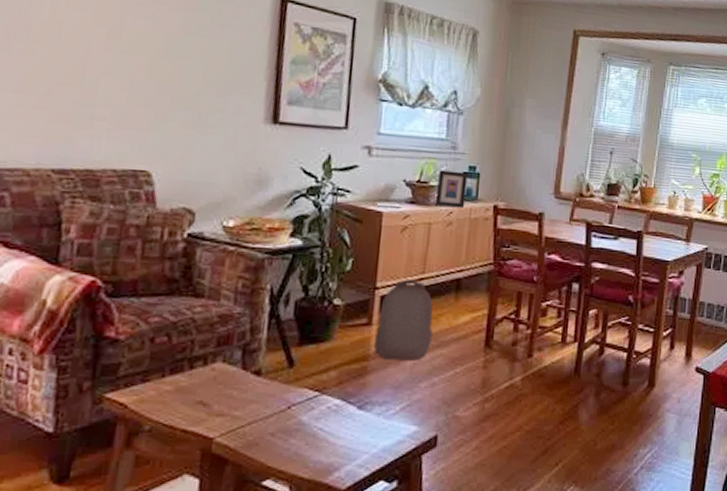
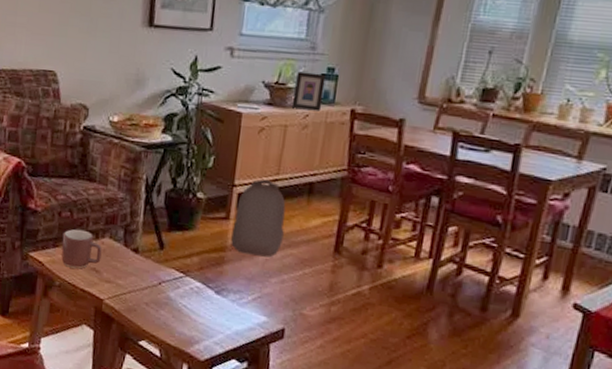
mug: none [153,356,212,405] -> present [61,228,102,269]

